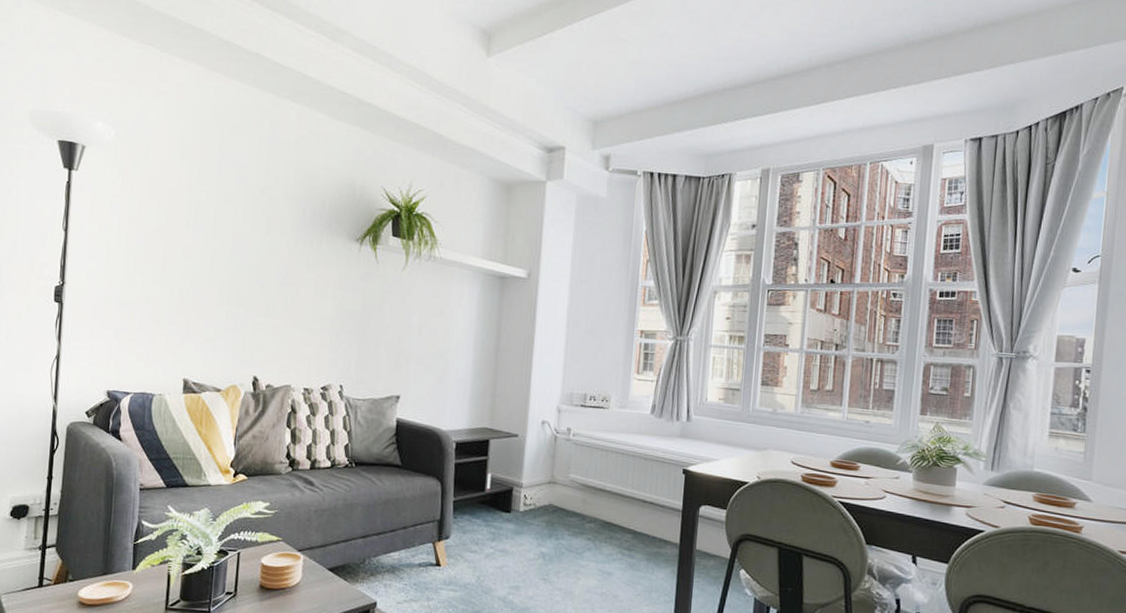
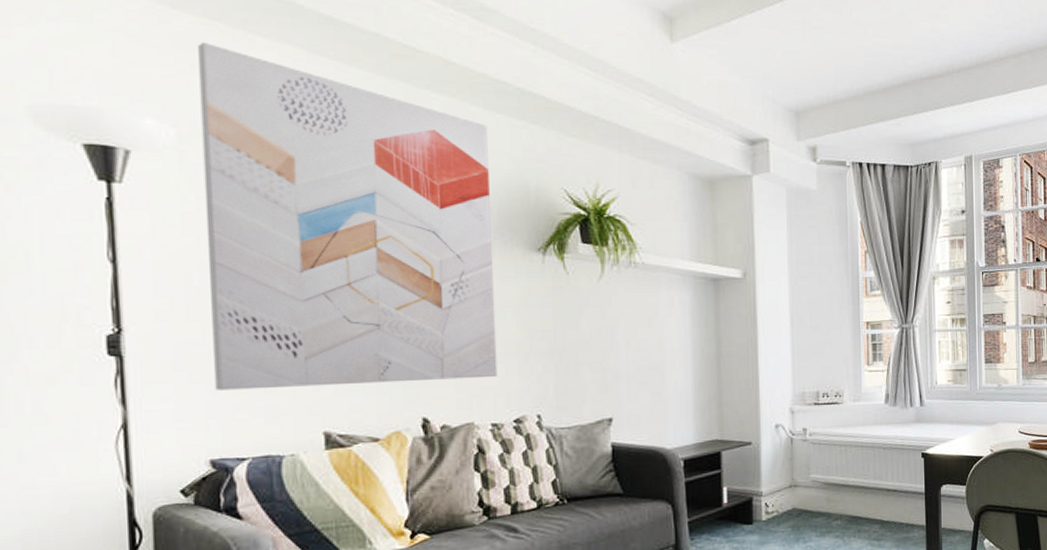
wall art: none [117,63,329,348] -> present [198,42,498,391]

